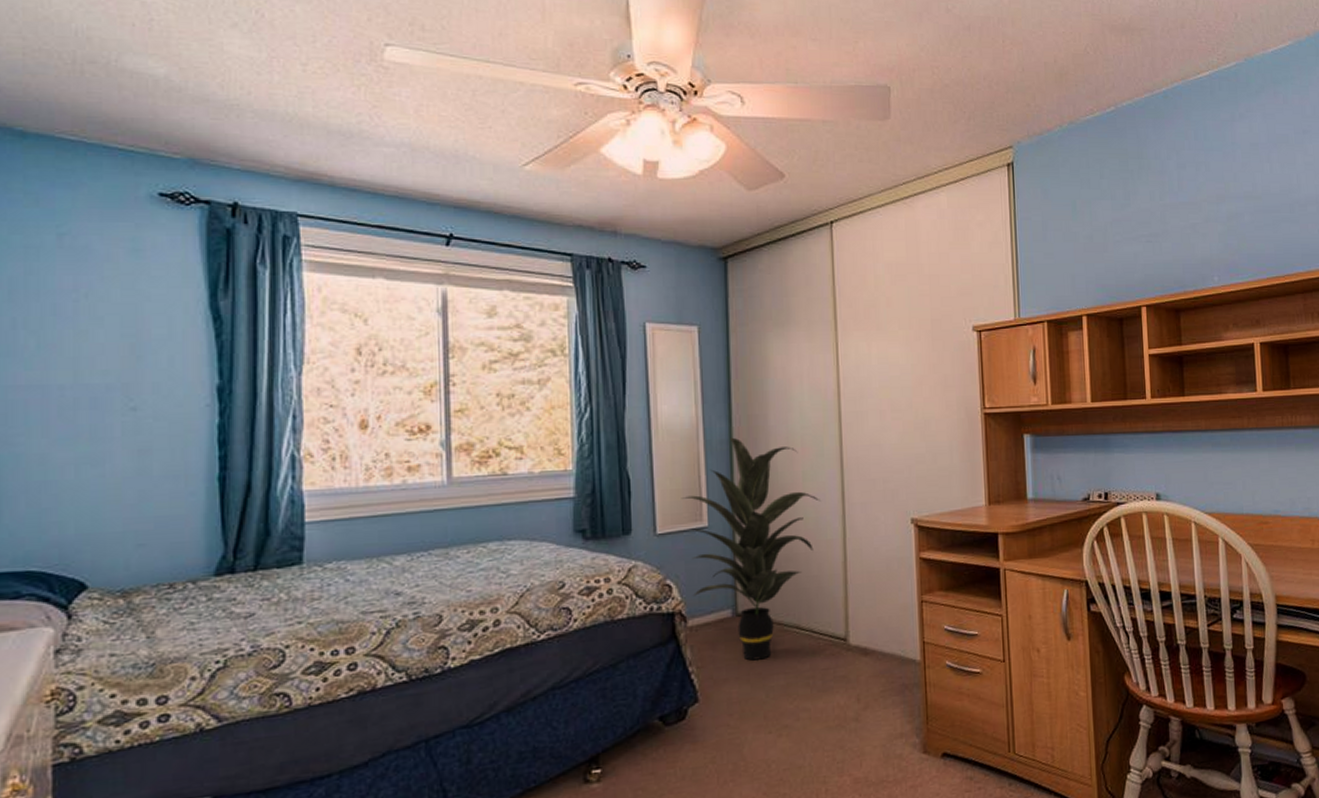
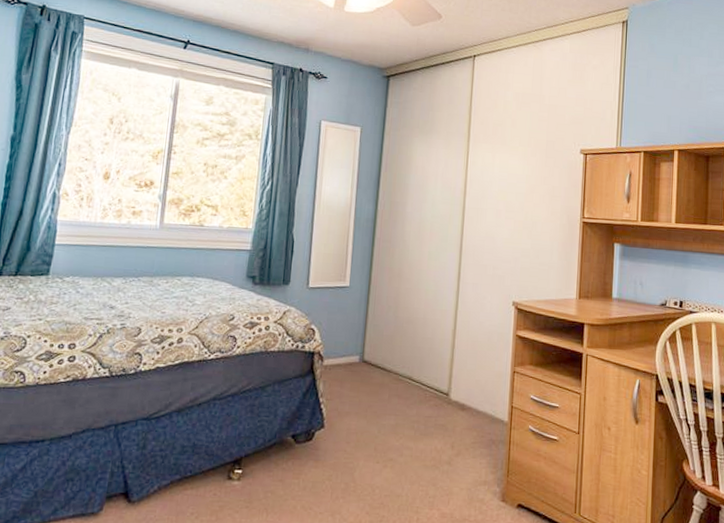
indoor plant: present [681,437,820,661] -> none [331,217,440,401]

